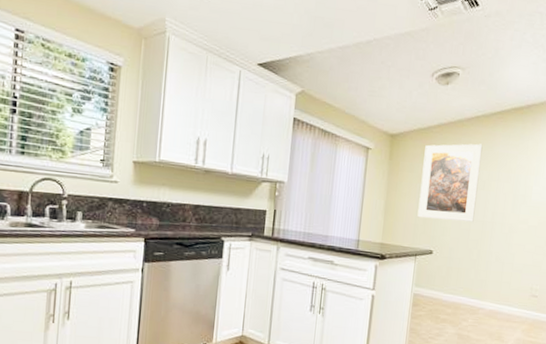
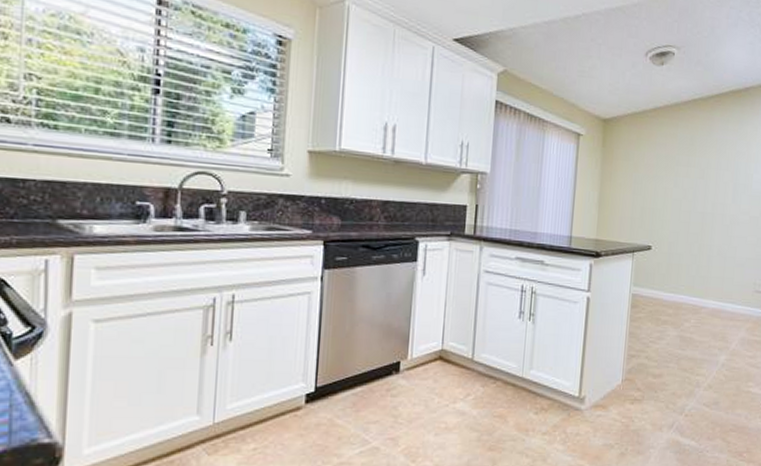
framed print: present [417,143,483,222] -> none [634,129,701,214]

